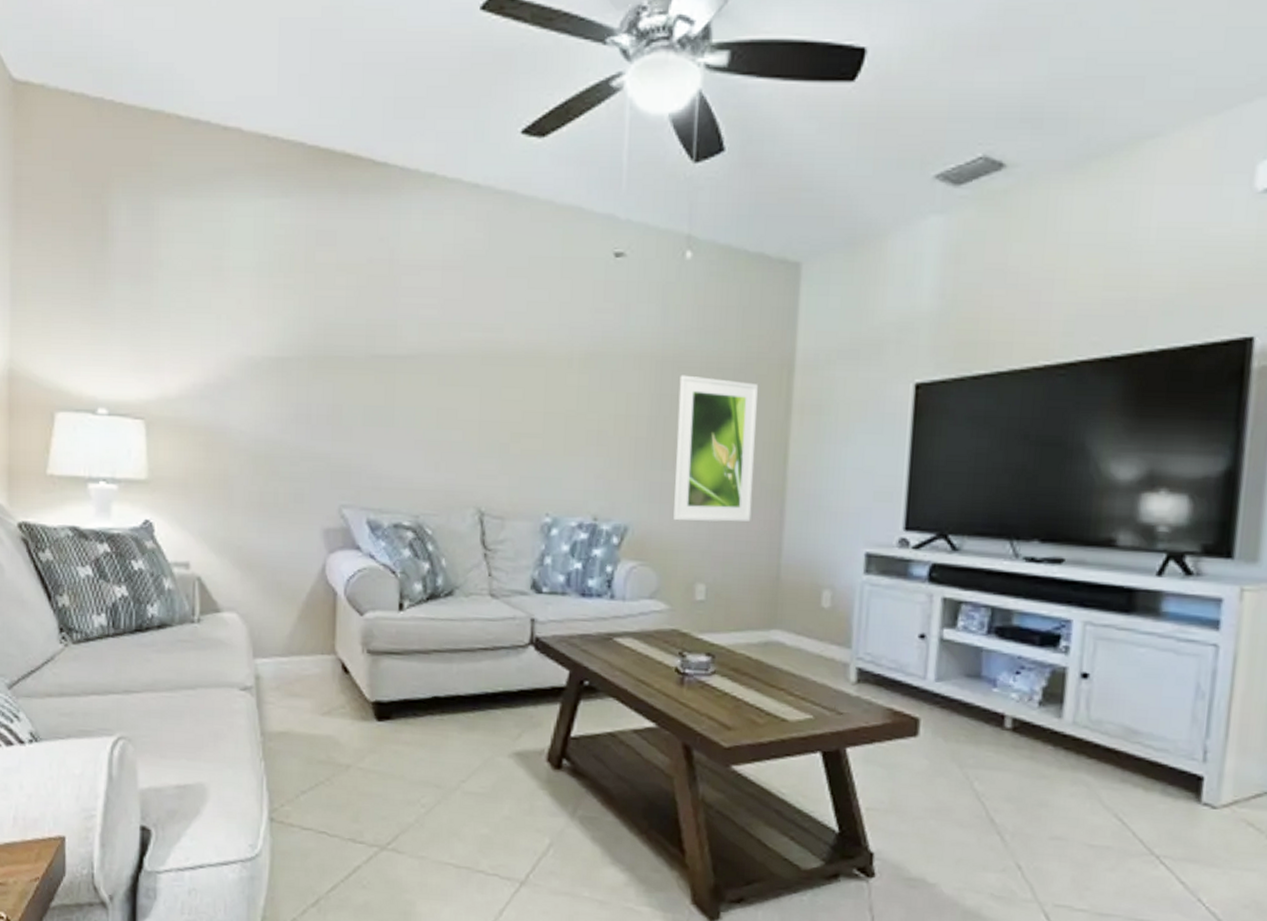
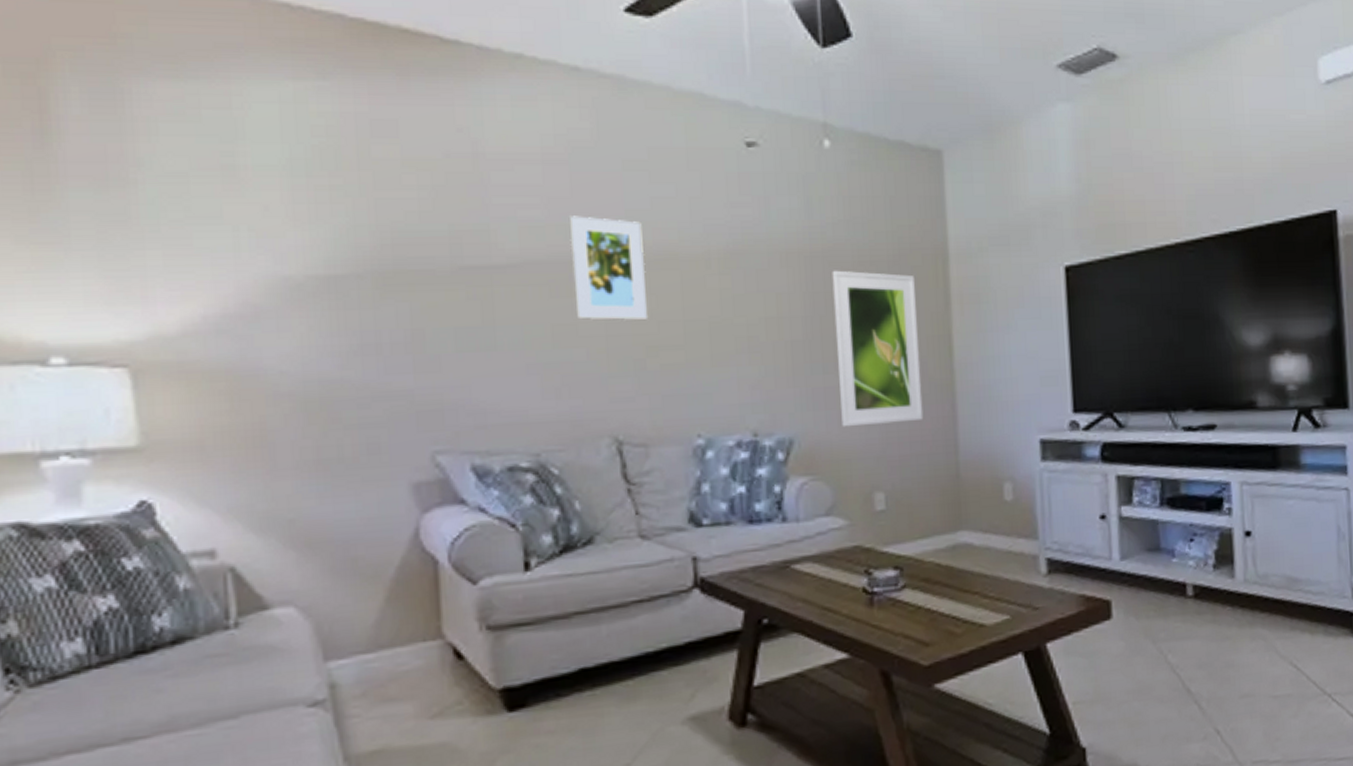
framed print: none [457,315,518,410] -> present [570,216,649,321]

